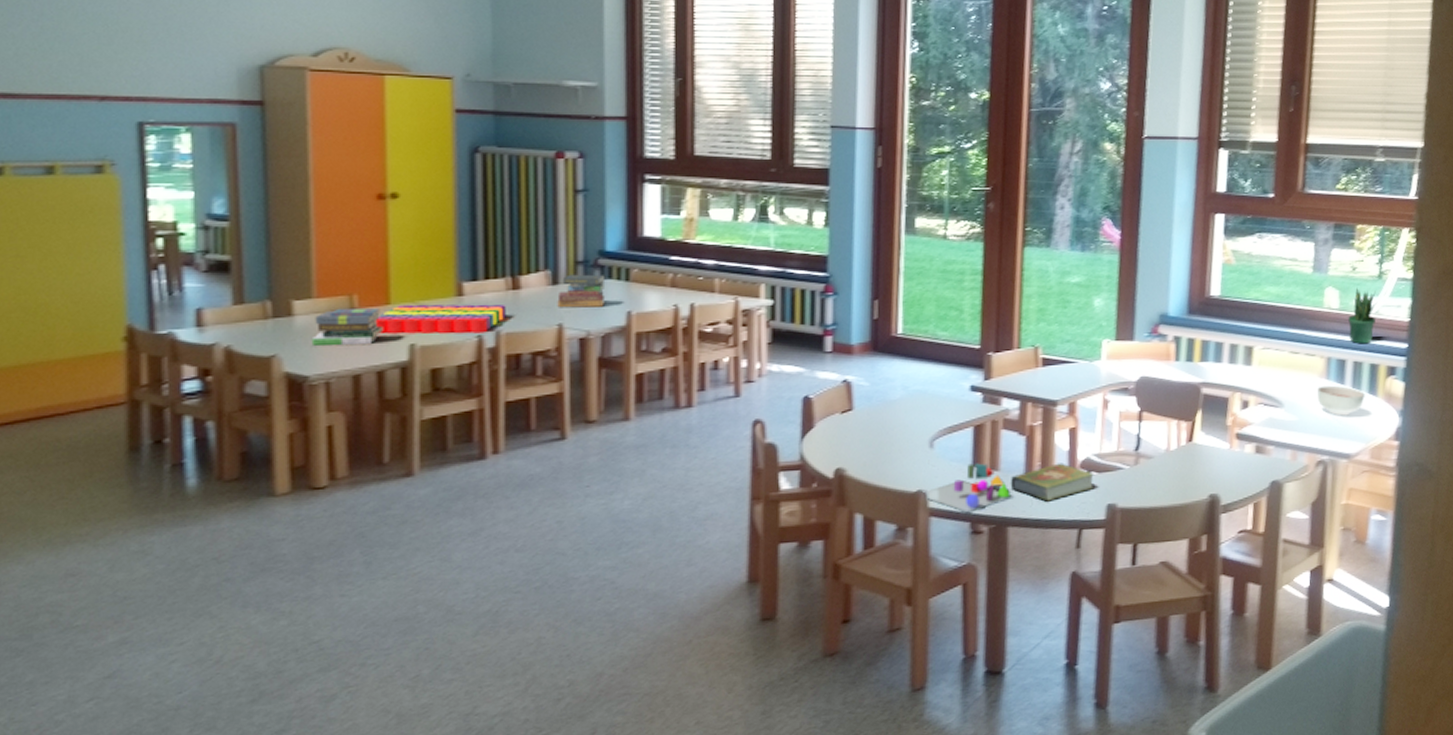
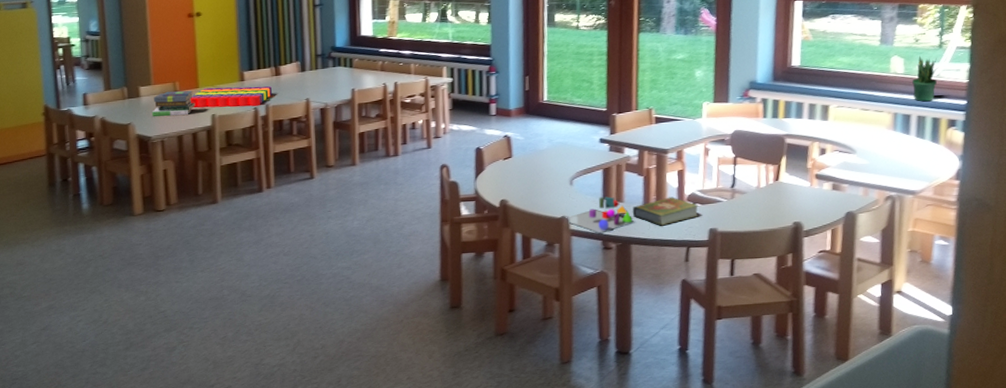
books: present [557,274,604,308] -> none [305,63,336,88]
bowl: present [1317,385,1365,416] -> none [885,135,928,160]

